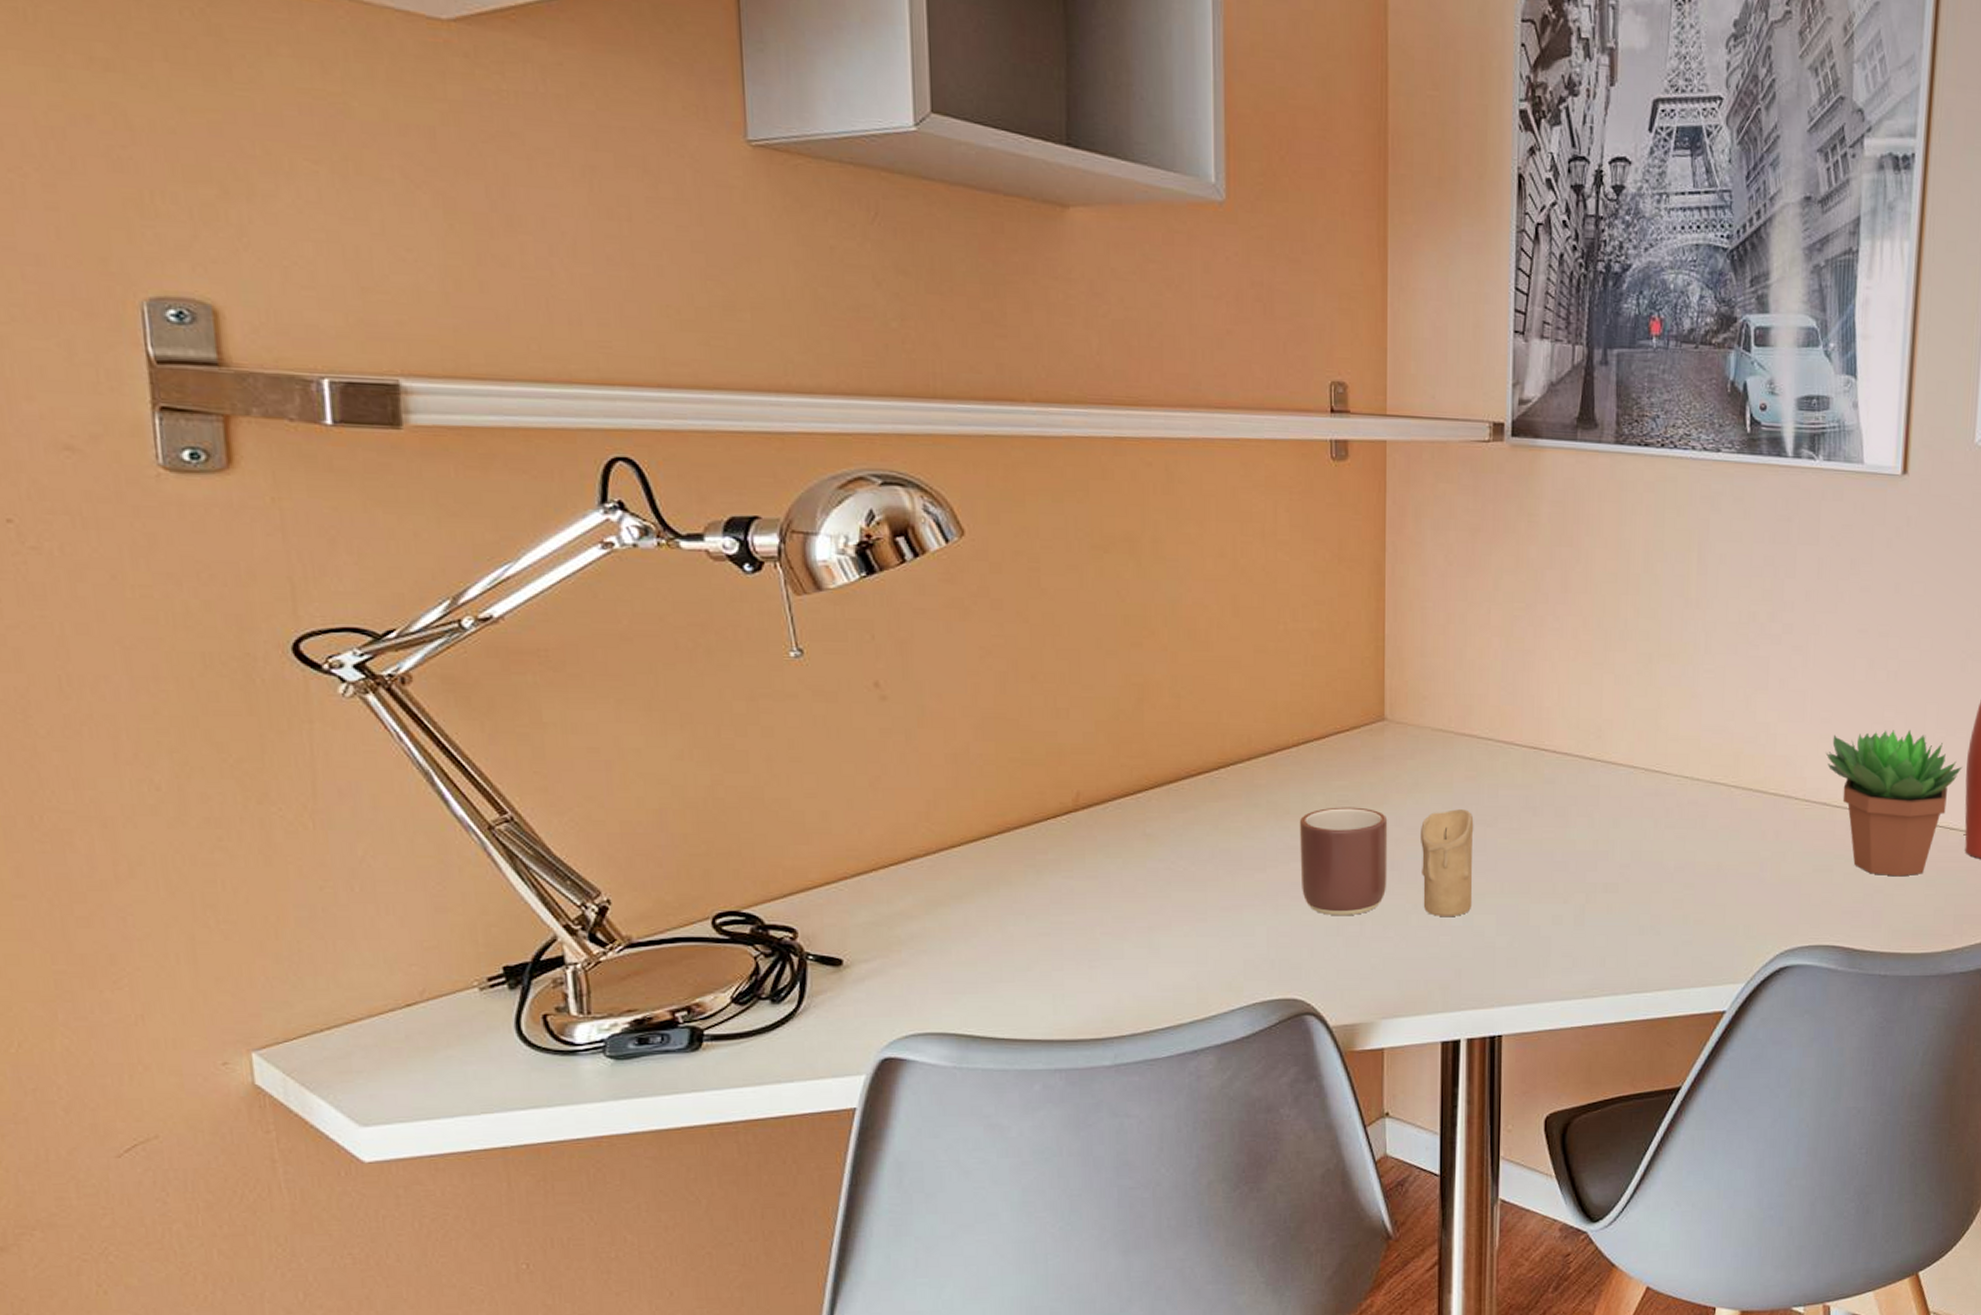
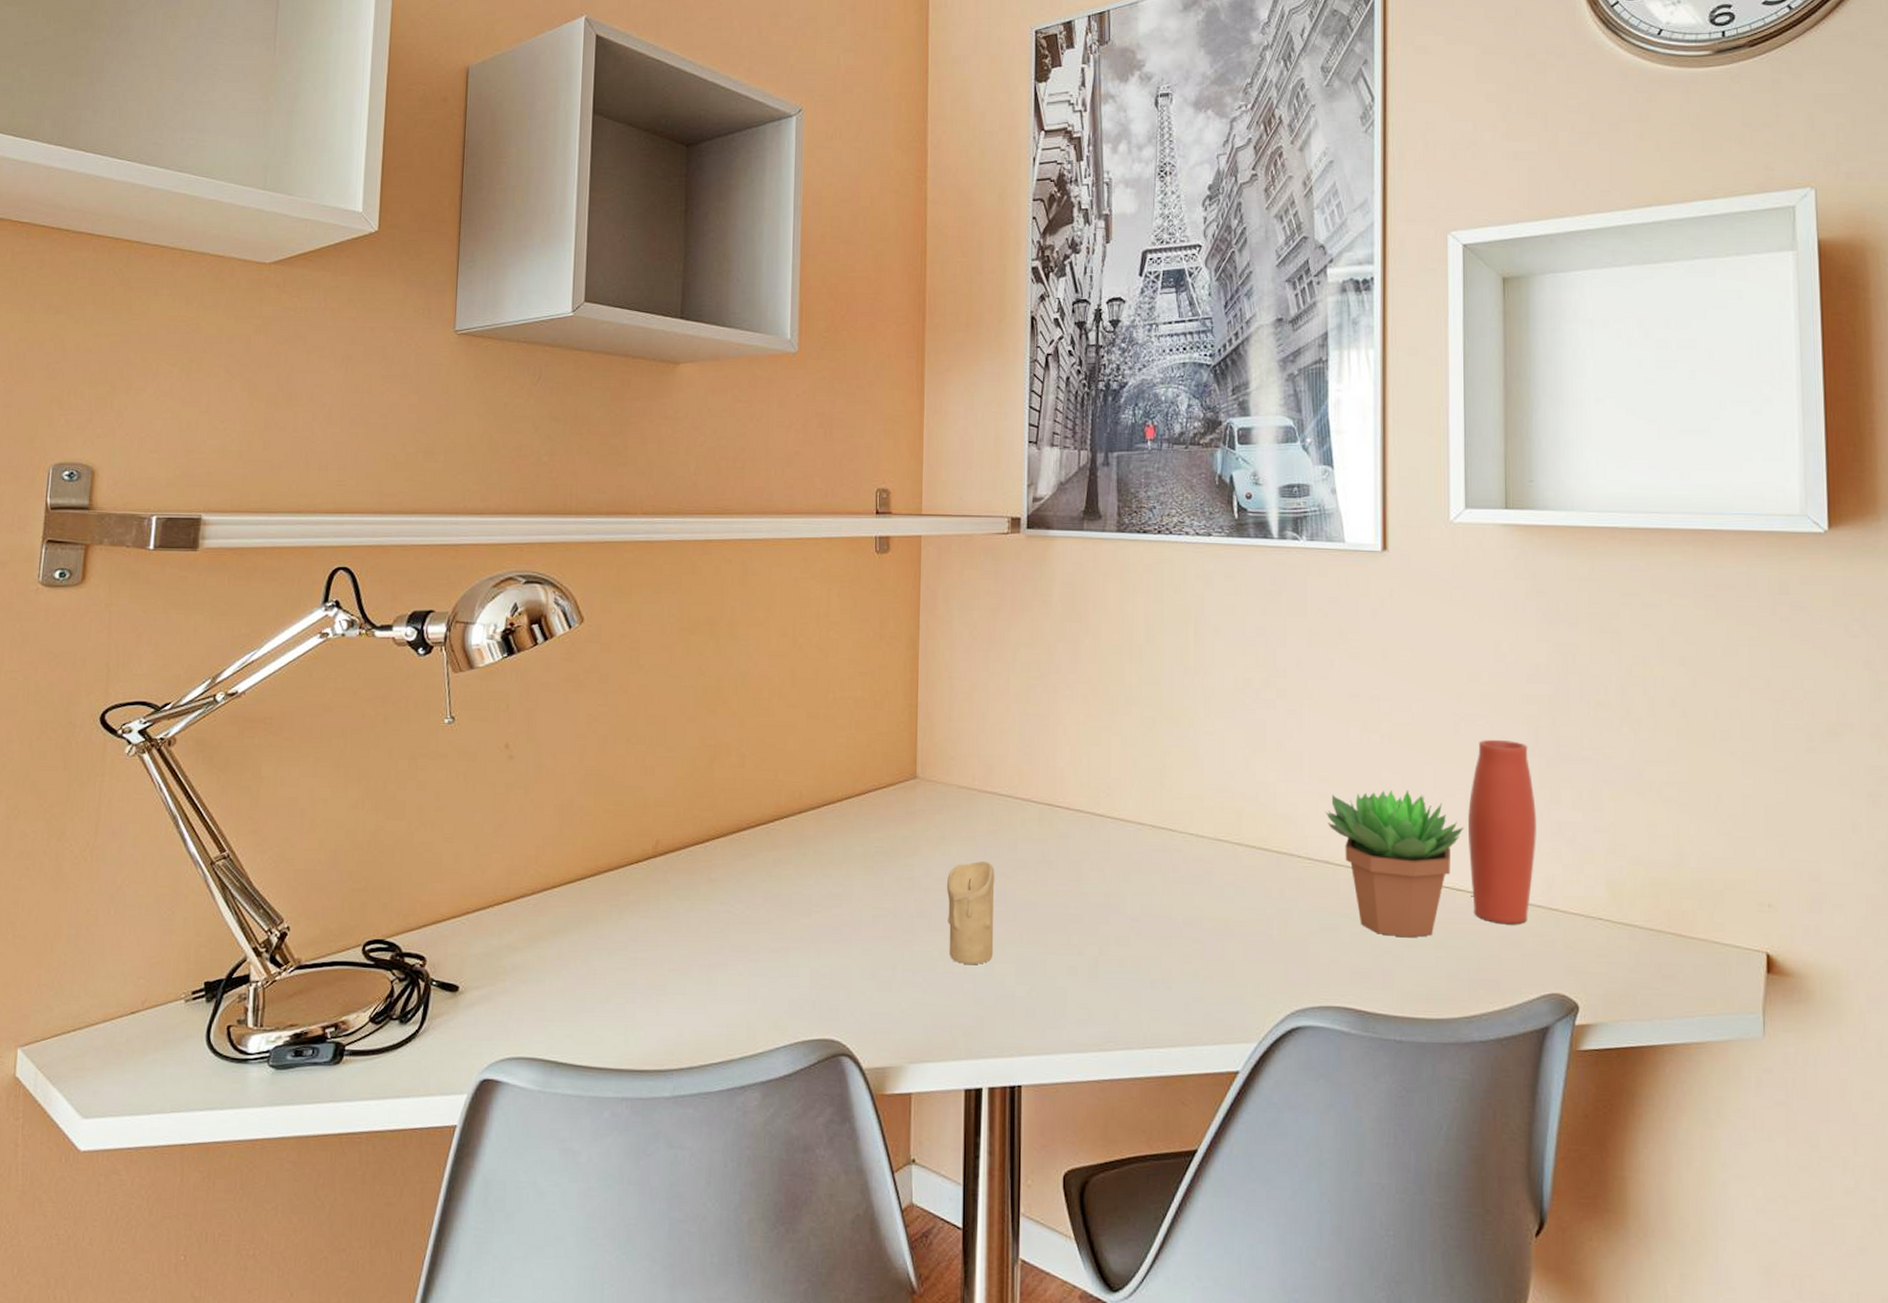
mug: present [1299,807,1388,916] -> none [840,857,918,961]

